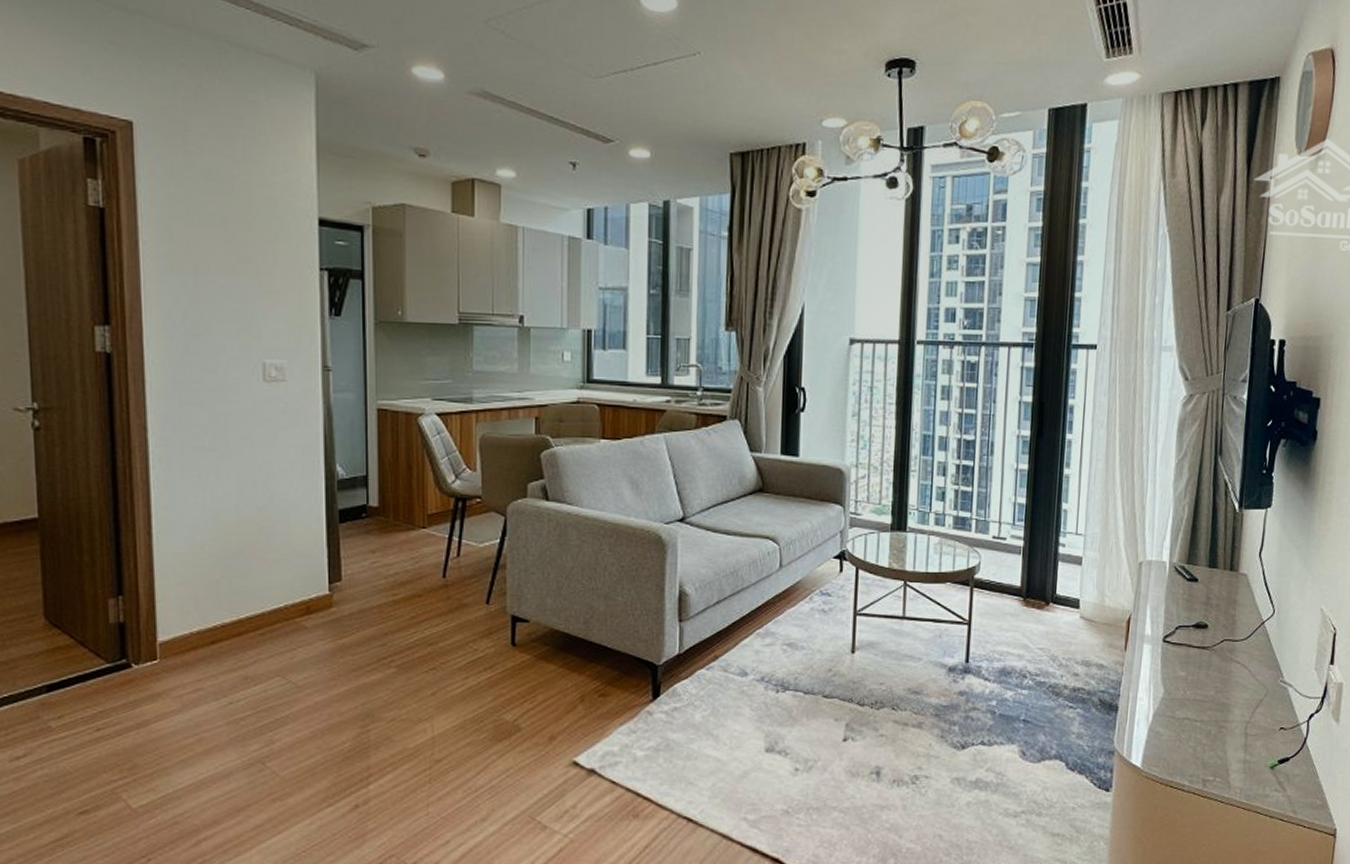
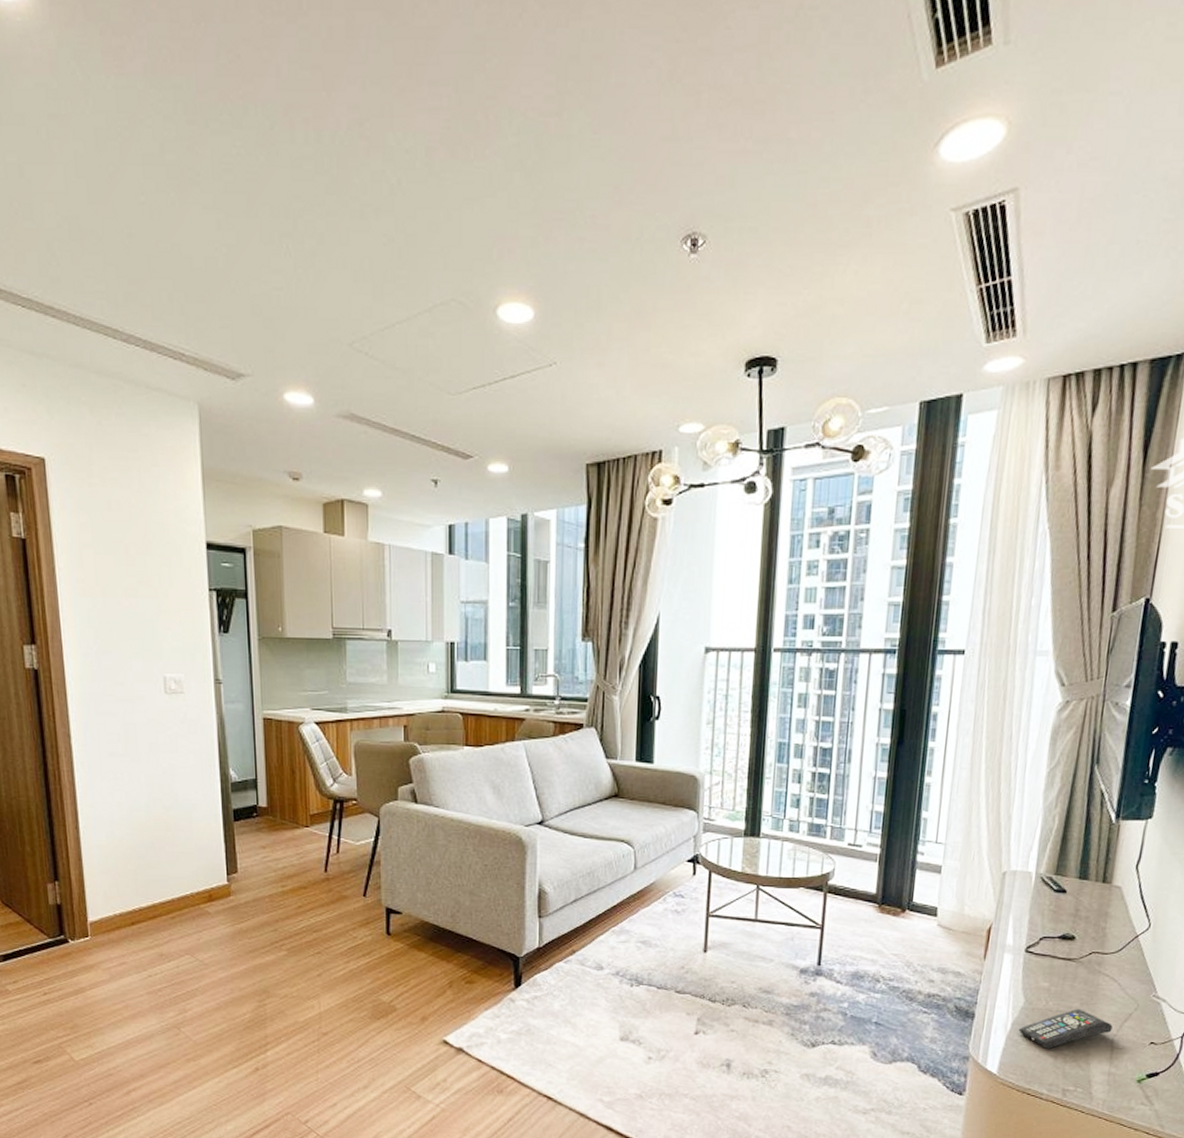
remote control: none [1159,697,1246,739] -> present [1018,1008,1113,1049]

